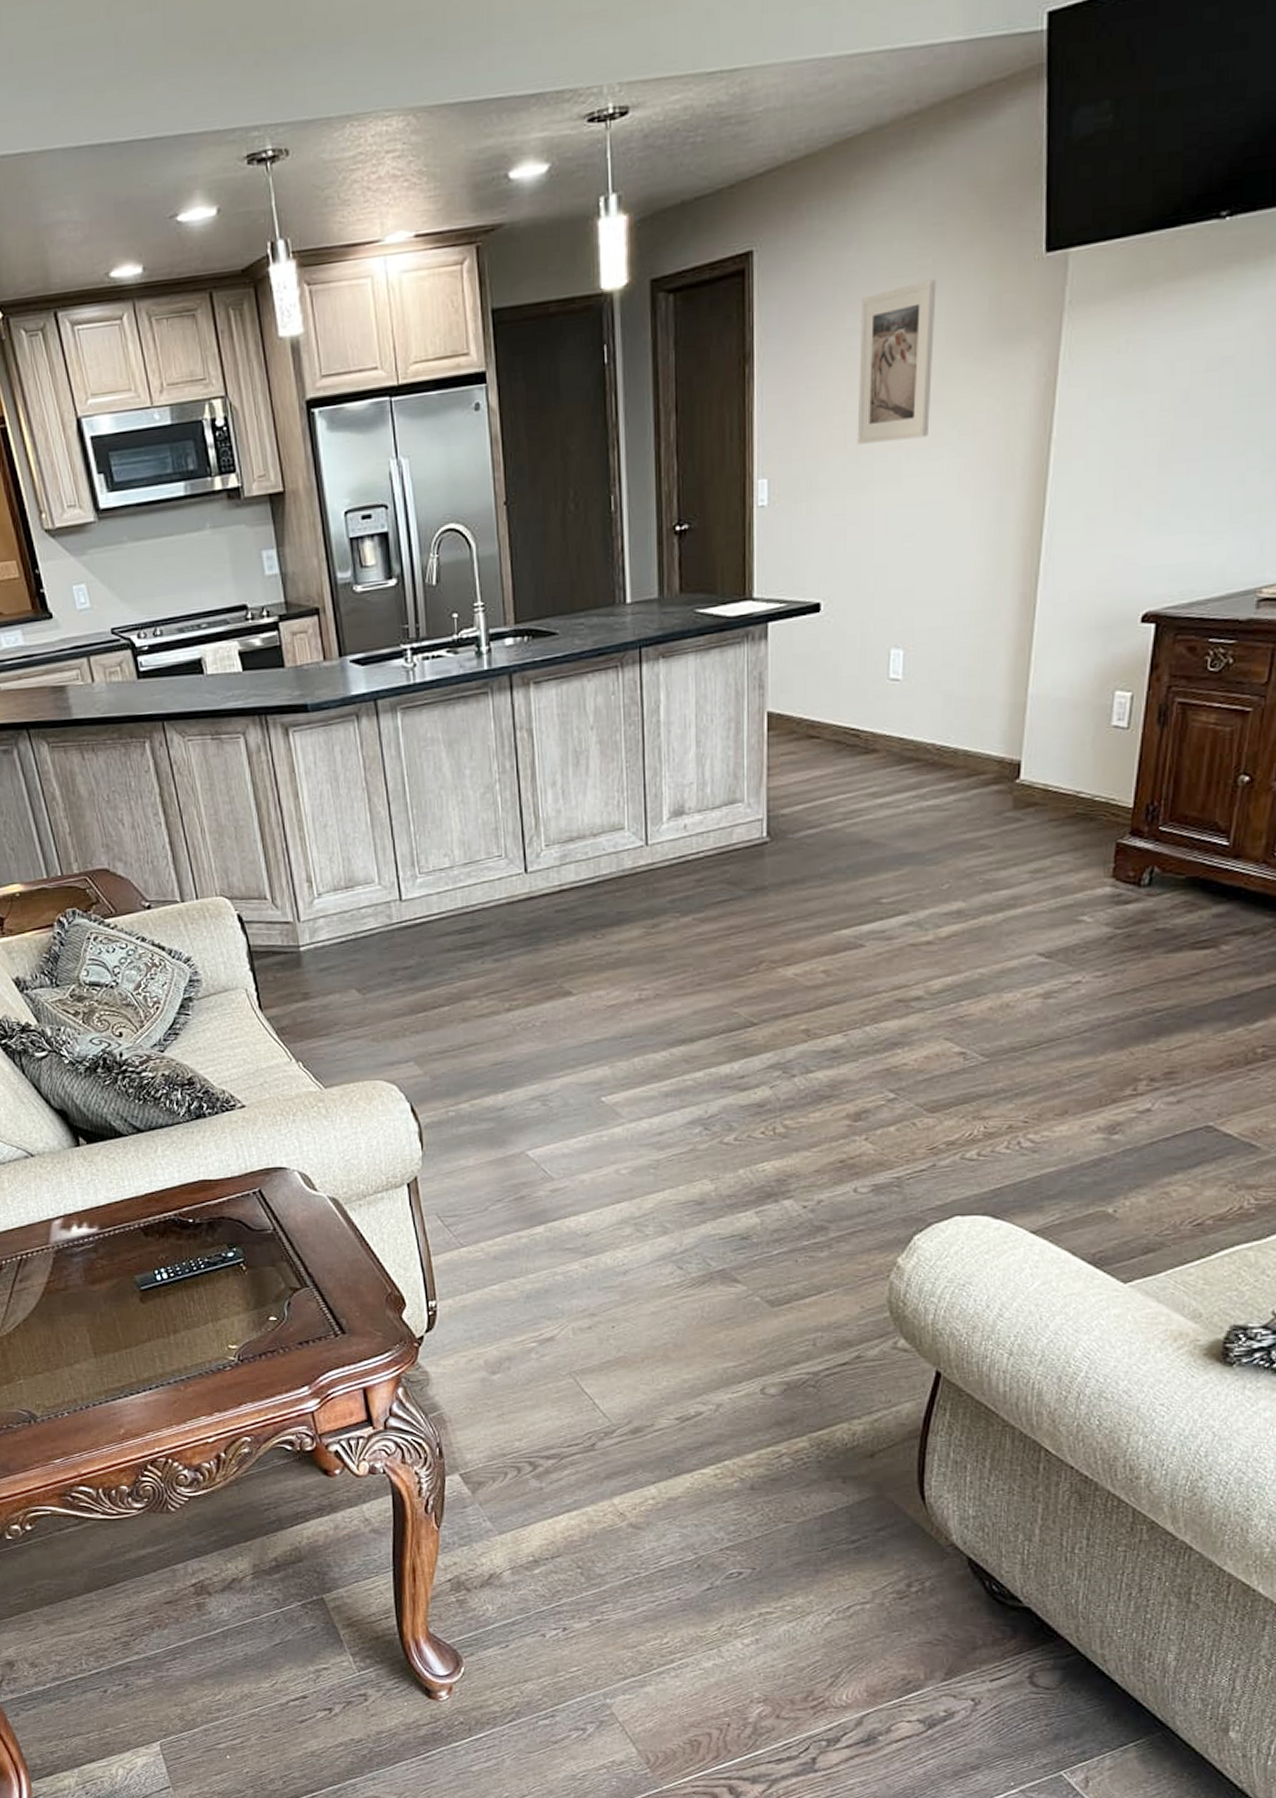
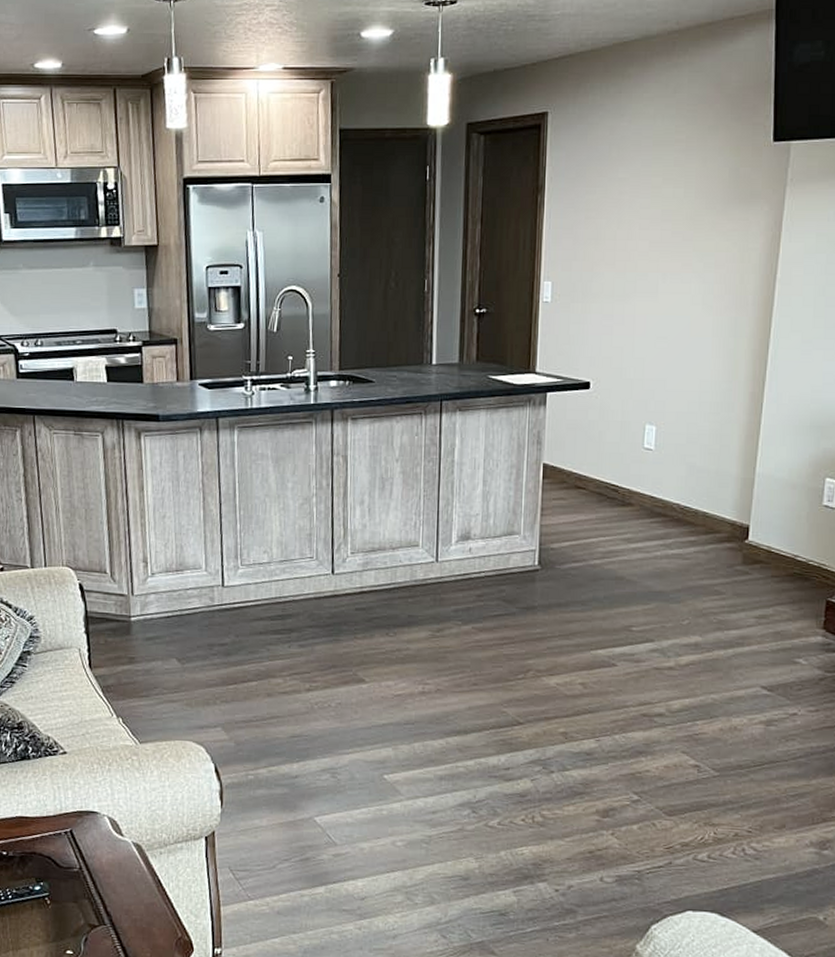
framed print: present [857,279,937,445] -> none [624,150,689,265]

